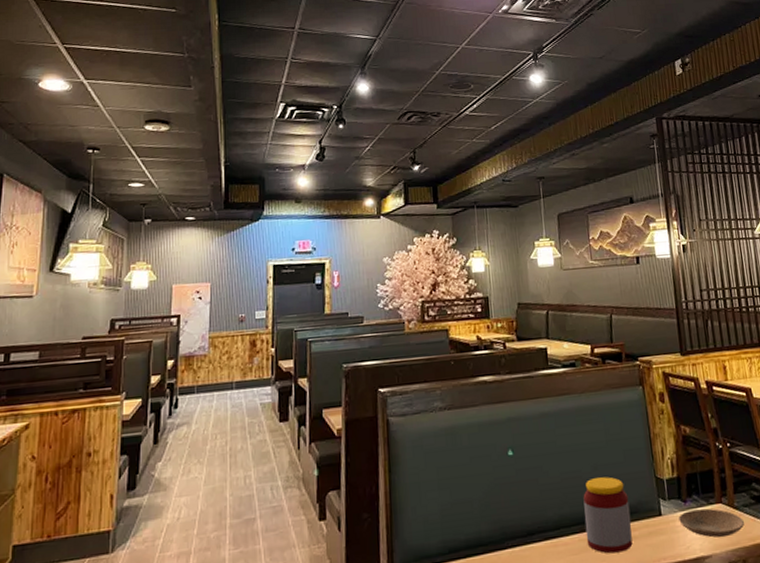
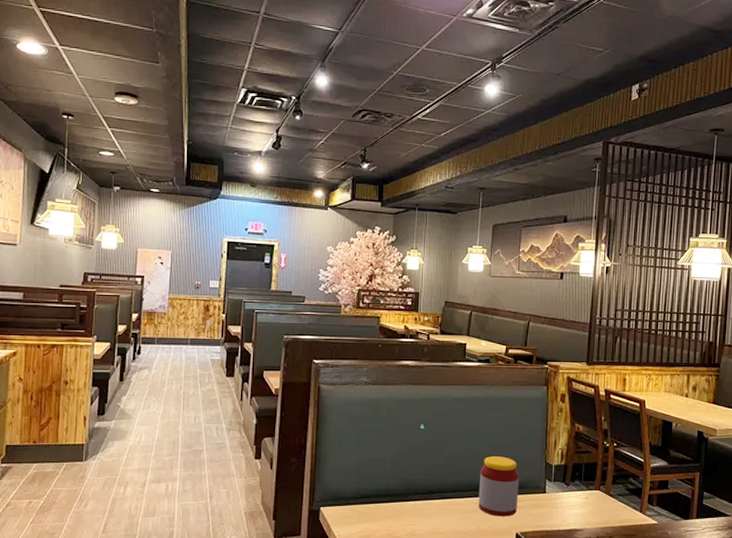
plate: present [678,508,744,538] -> none [560,492,616,517]

